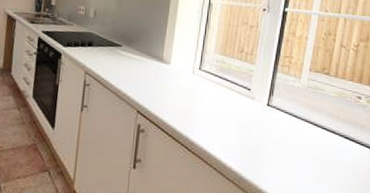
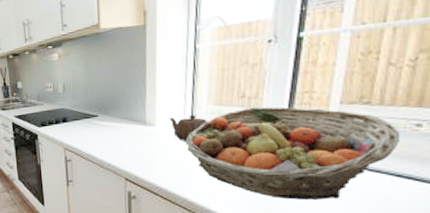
teapot: none [183,59,213,83] -> present [169,115,207,141]
fruit basket: none [193,62,348,153] -> present [185,106,401,200]

